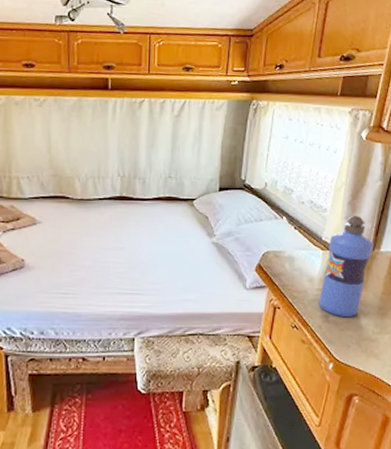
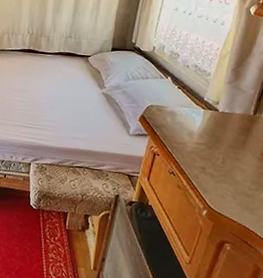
water bottle: present [319,215,374,318] -> none [197,81,256,172]

